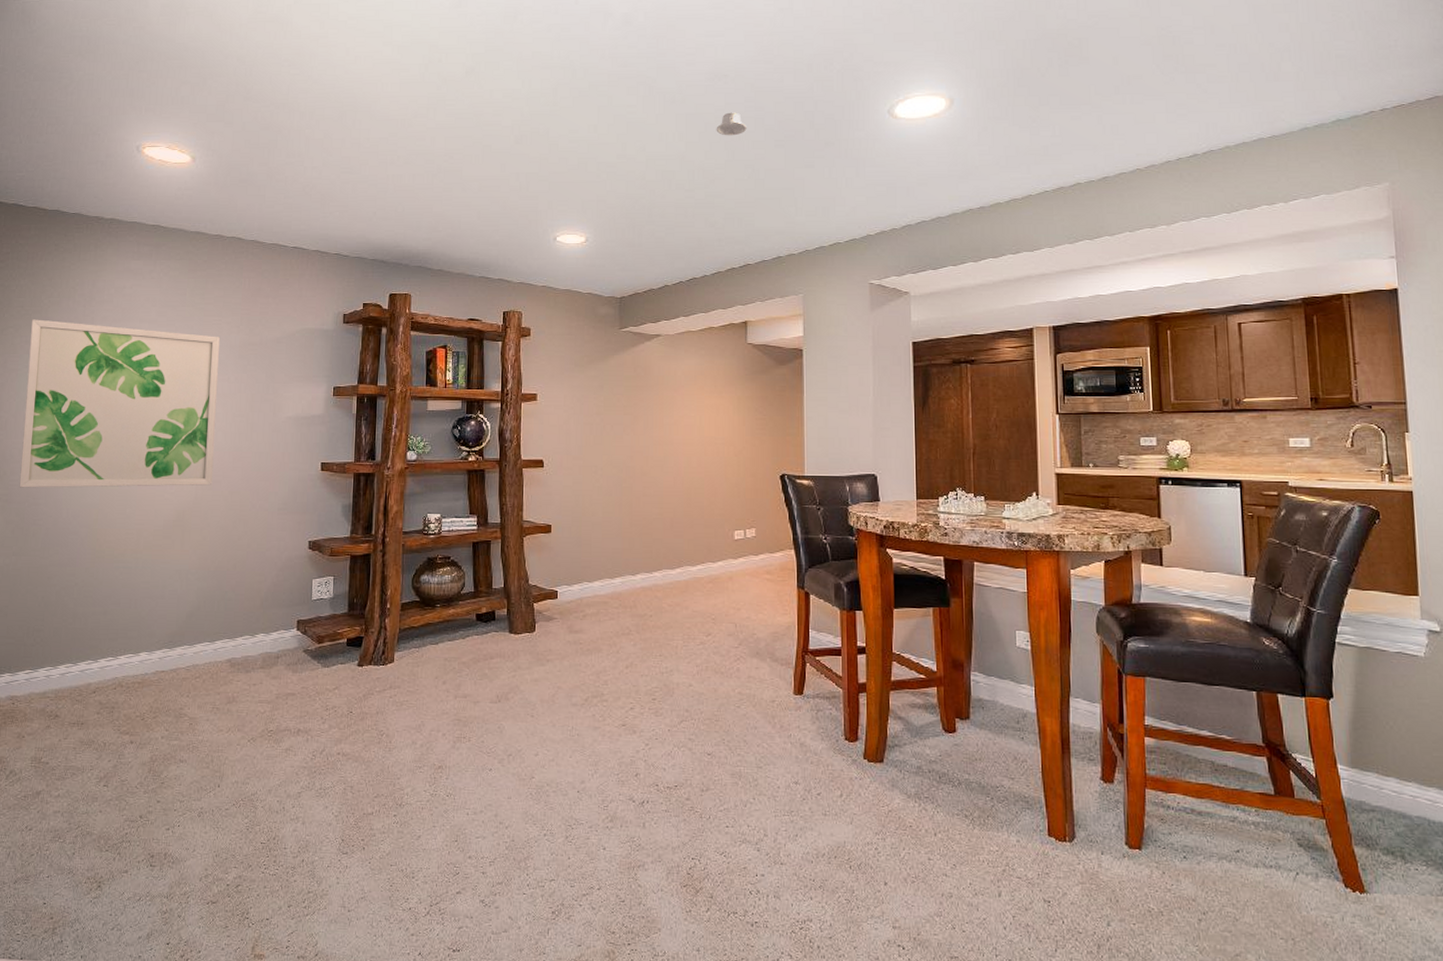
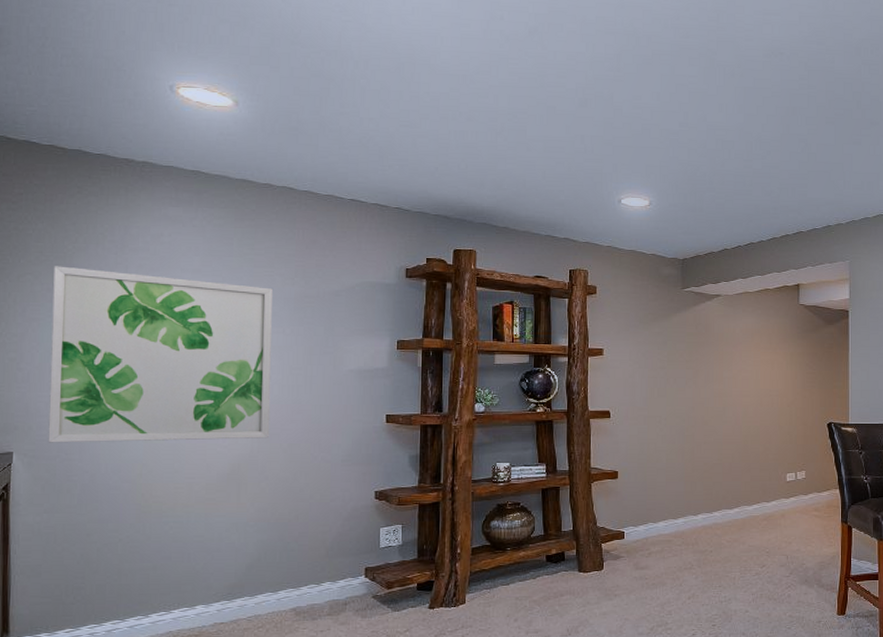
recessed light: present [716,112,747,136] -> none [772,88,801,111]

